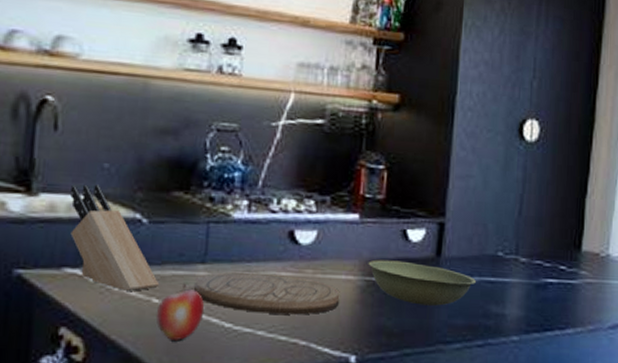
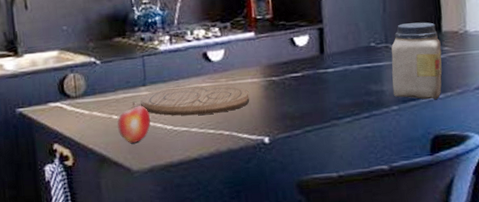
knife block: present [69,184,160,291] -> none [43,42,116,113]
bowl: present [368,259,476,306] -> none [267,61,356,93]
jar: none [515,233,578,335] -> present [391,22,443,100]

